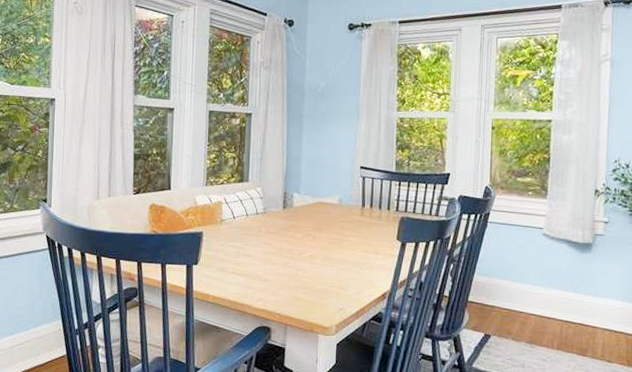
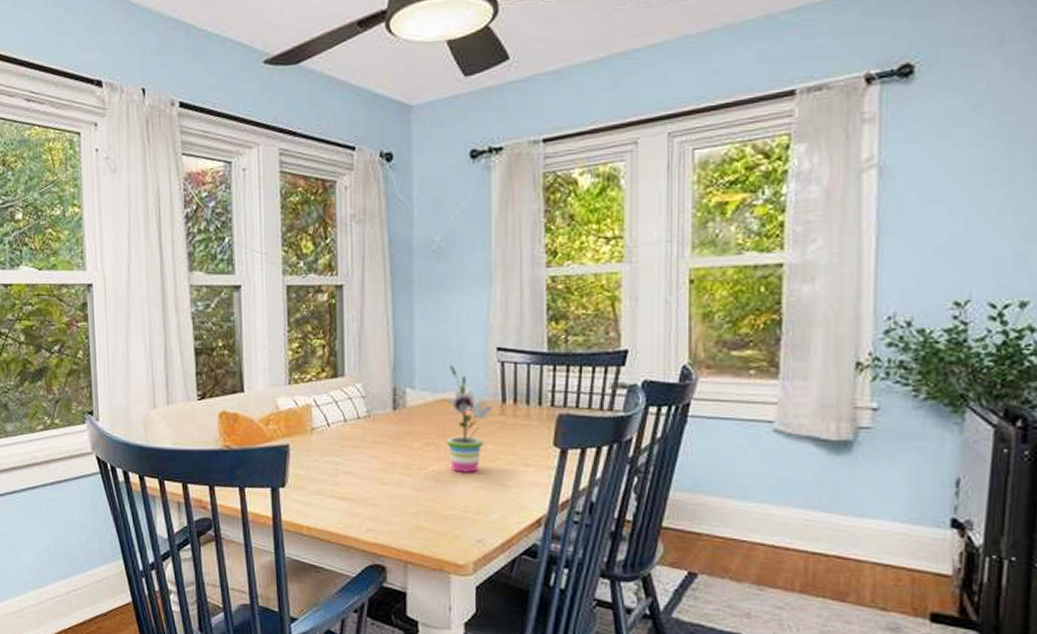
potted plant: none [321,177,357,258] -> present [446,364,496,473]

